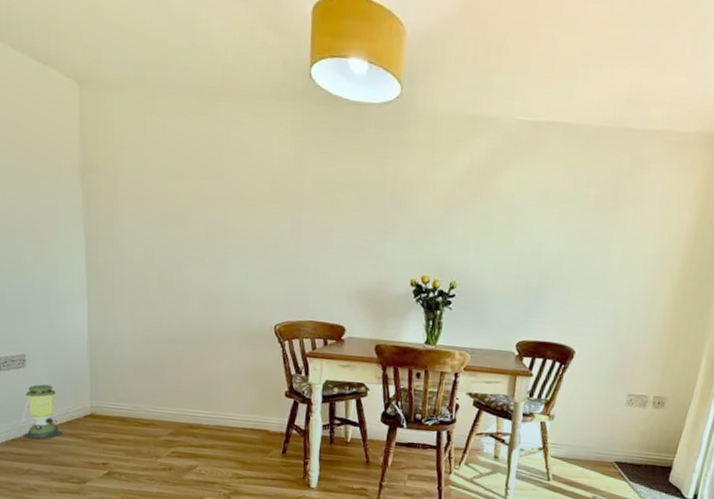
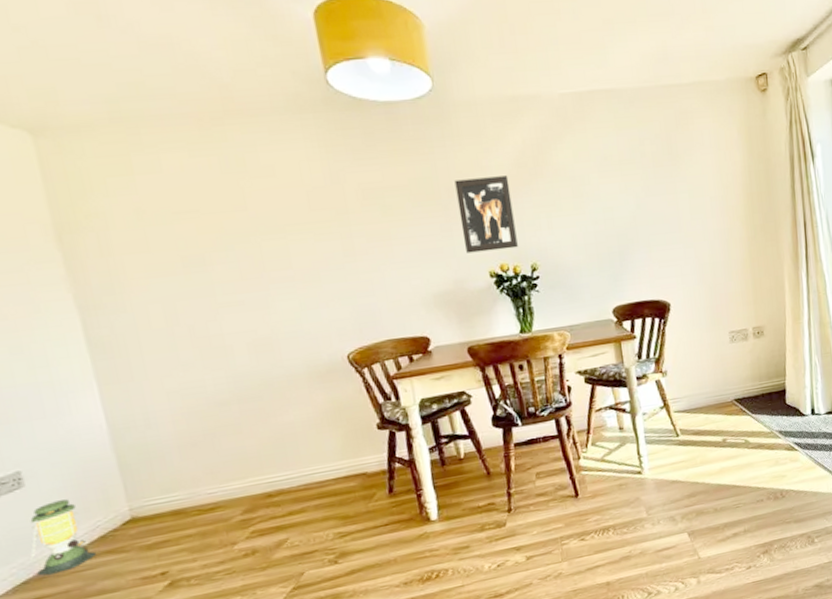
wall art: none [395,187,450,264] -> present [454,175,518,253]

